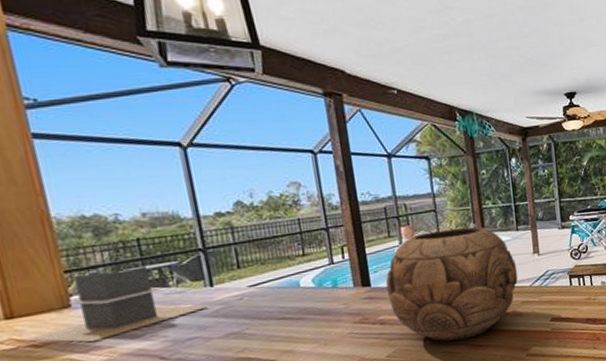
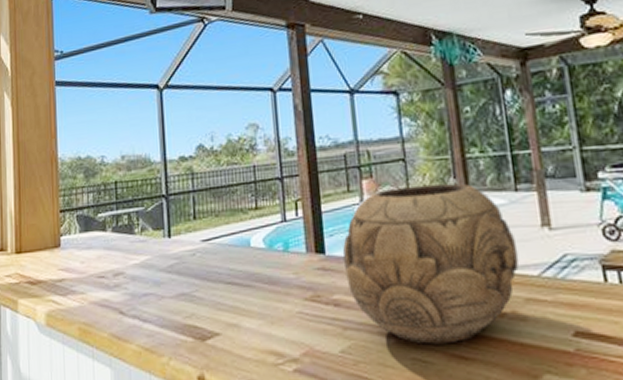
architectural model: present [23,266,207,343] -> none [24,211,163,286]

